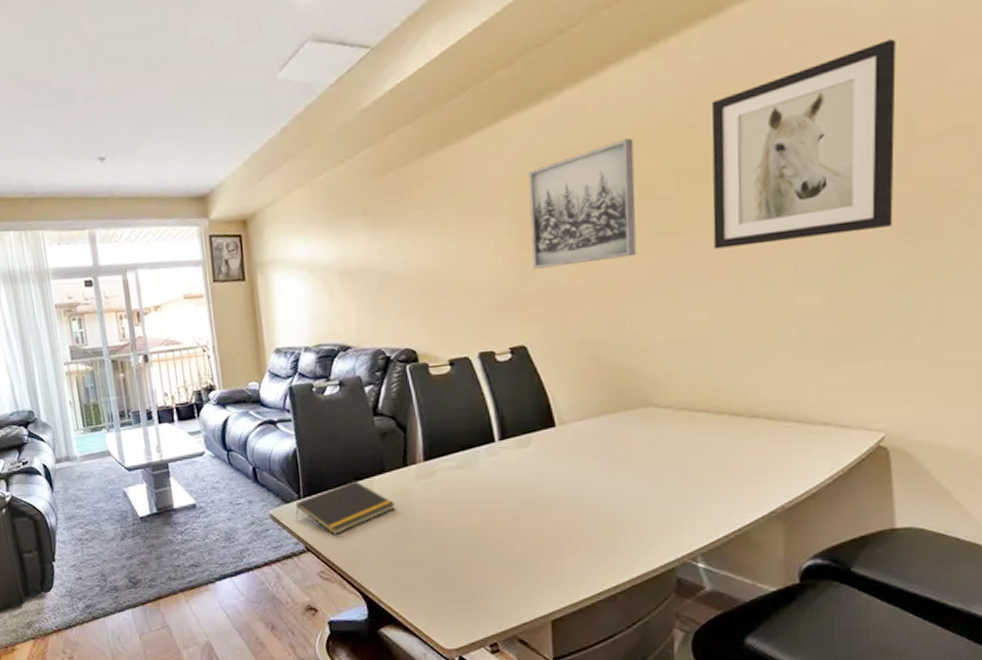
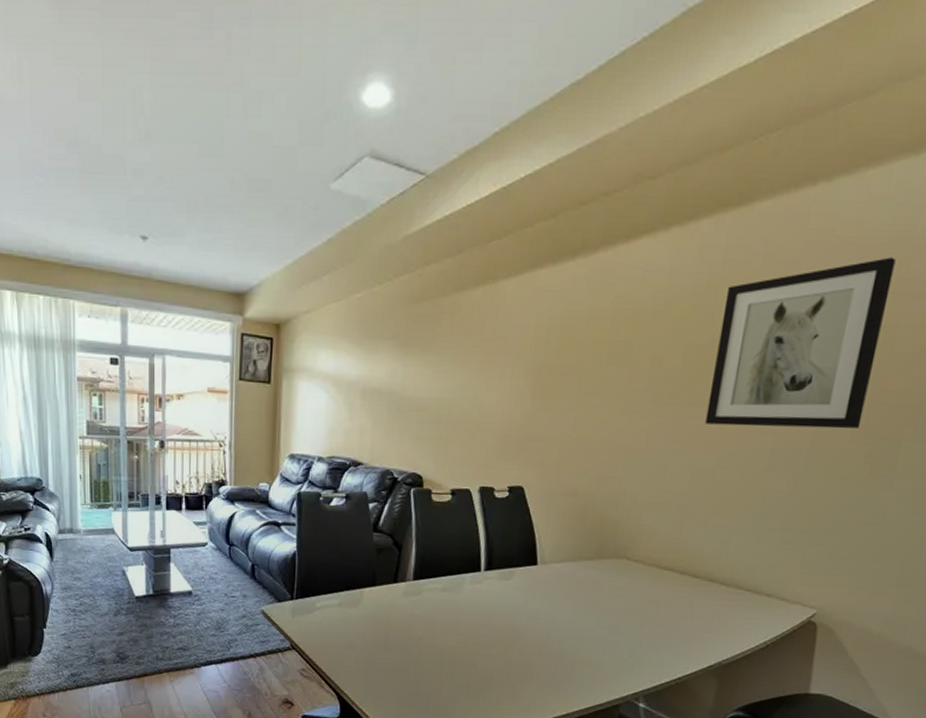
notepad: present [295,481,396,535] -> none [285,589,381,637]
wall art: present [527,138,637,269] -> none [542,307,652,419]

